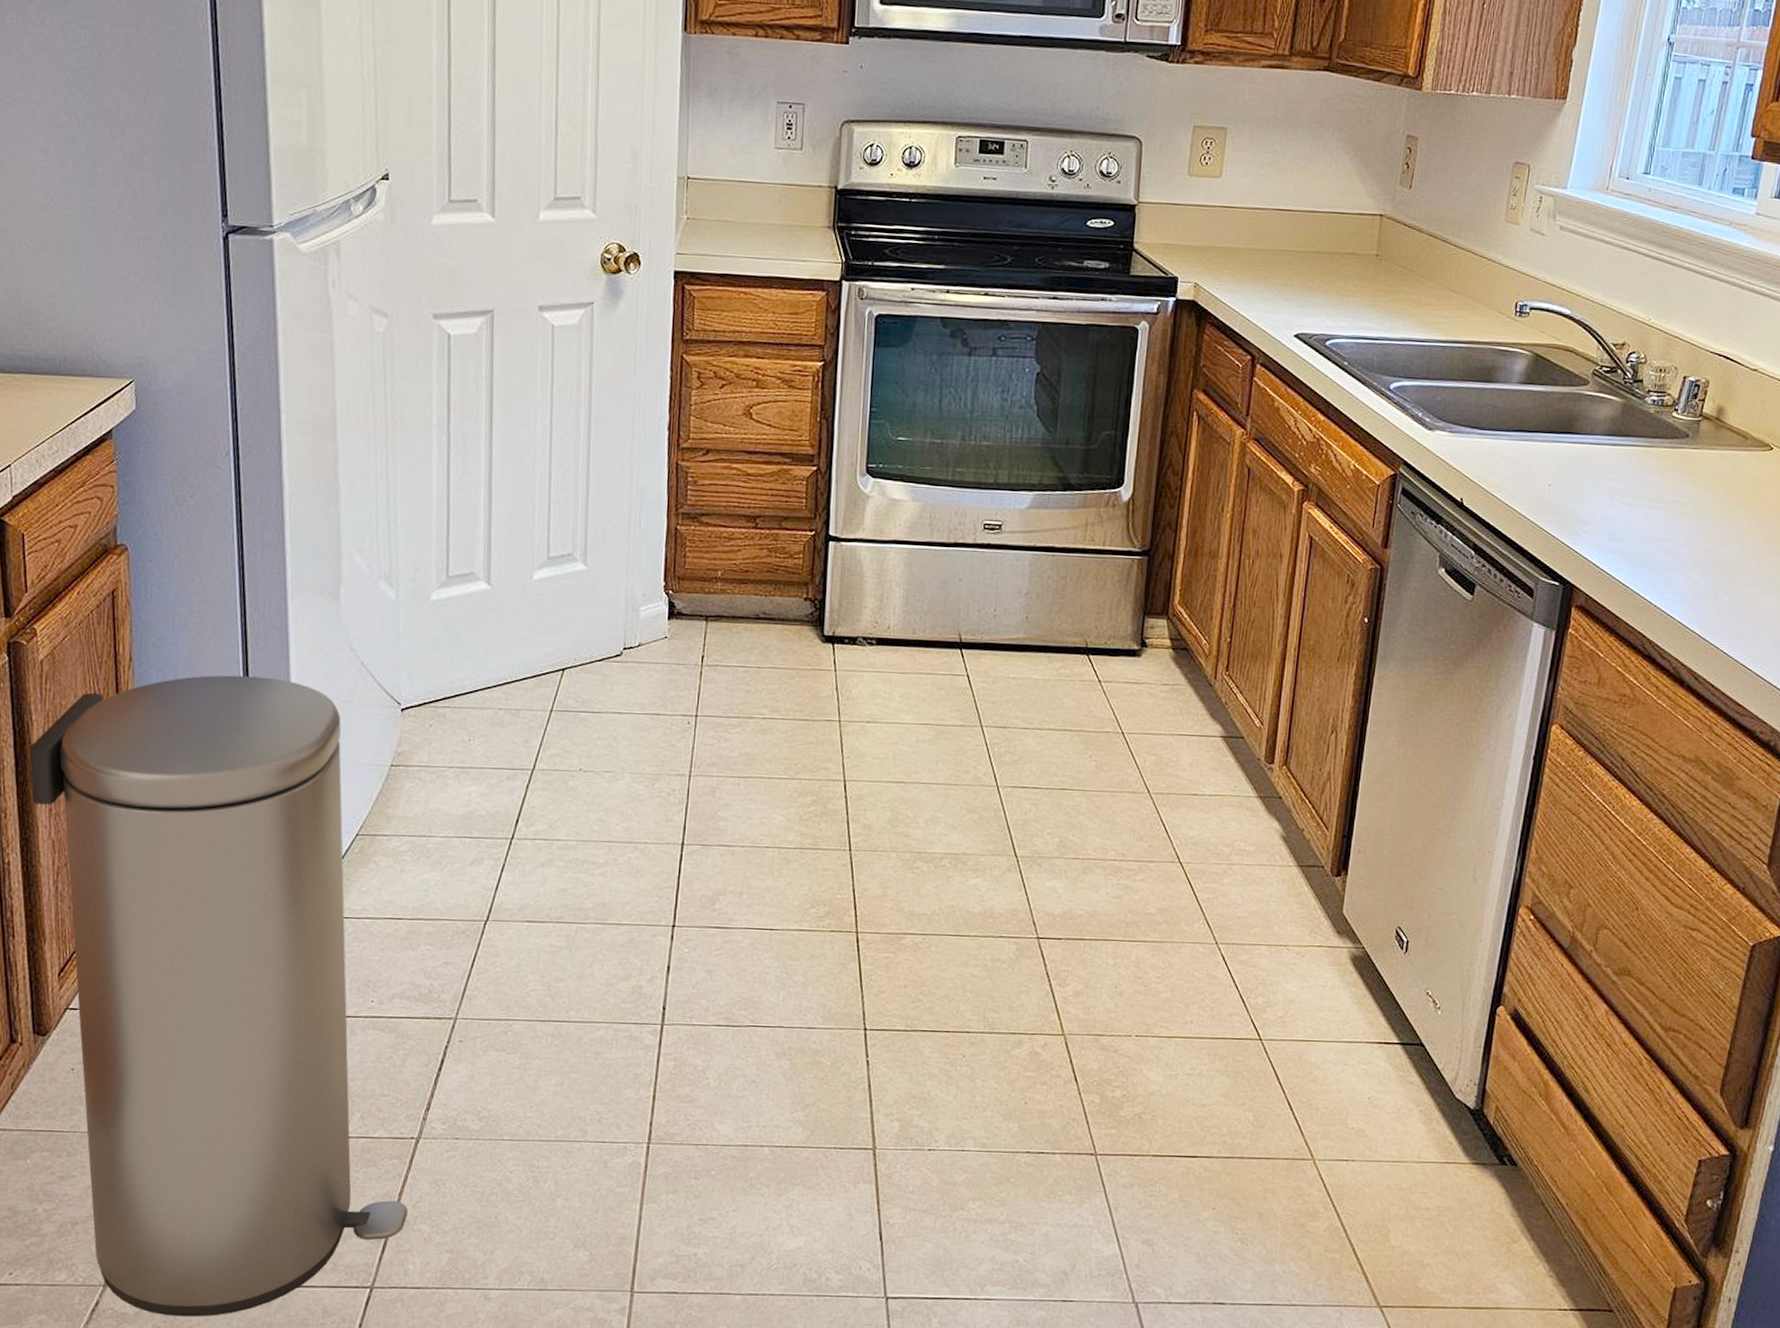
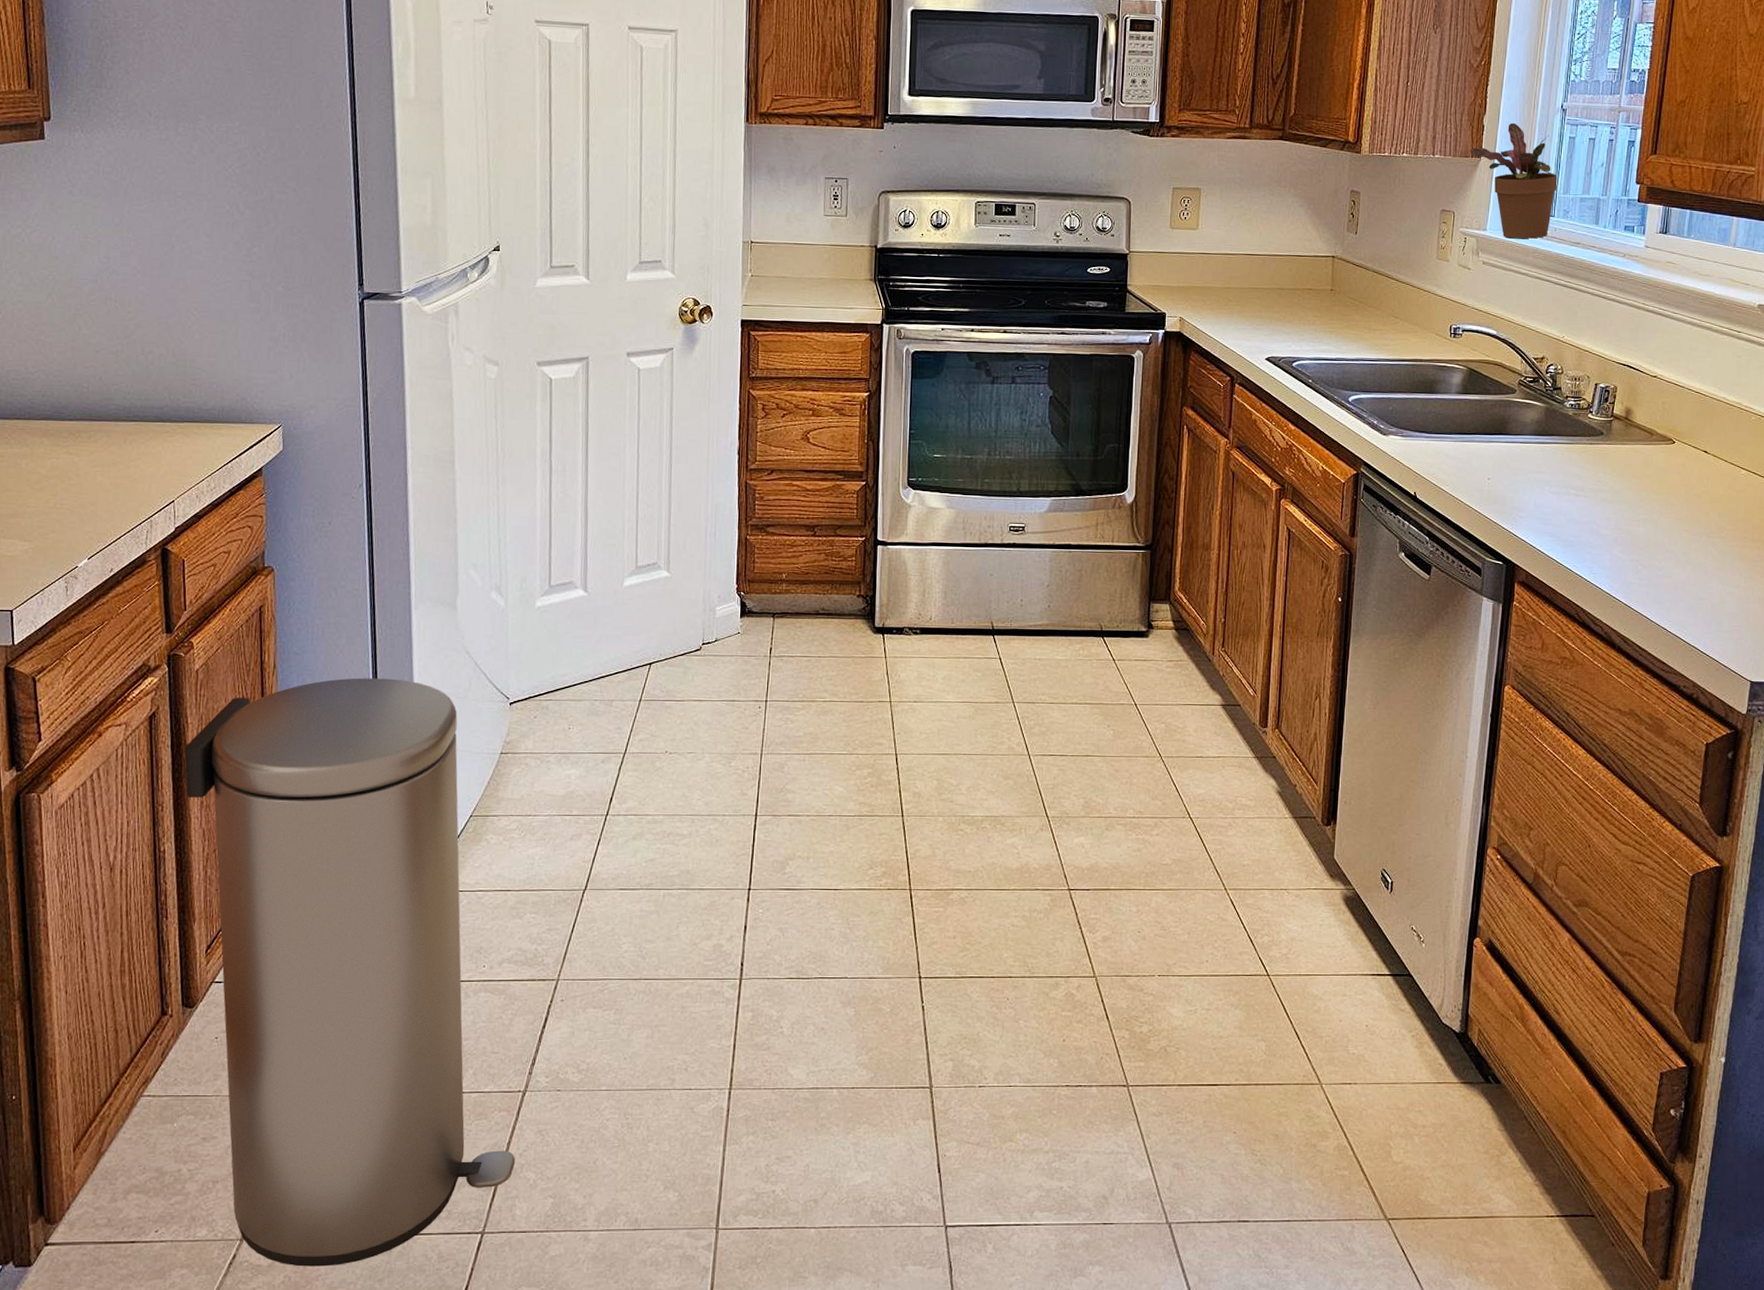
potted plant: none [1554,57,1657,201] -> present [1470,122,1558,239]

